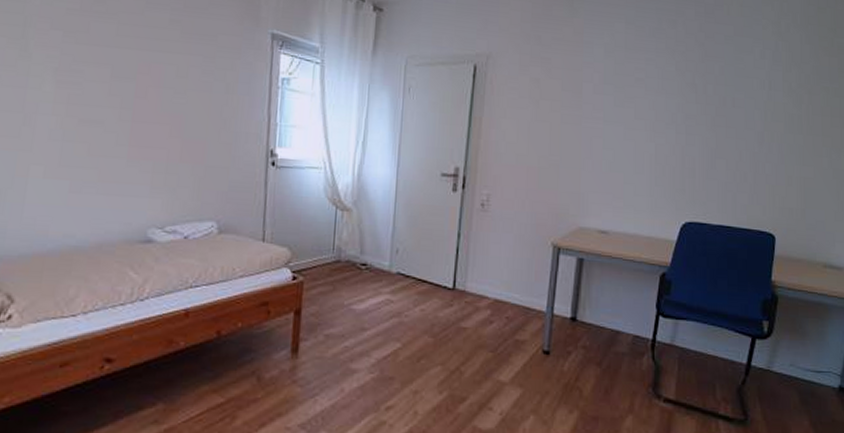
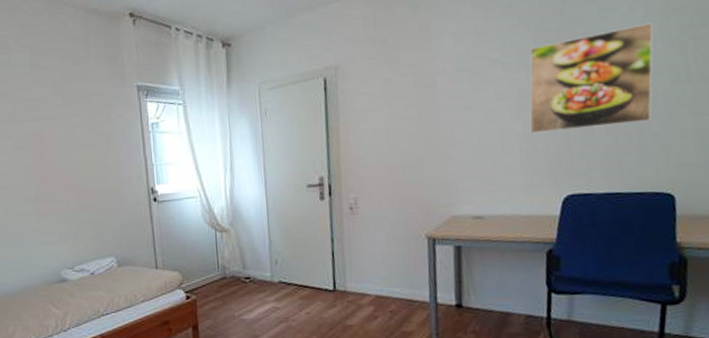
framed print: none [661,70,778,163] -> present [529,22,654,134]

